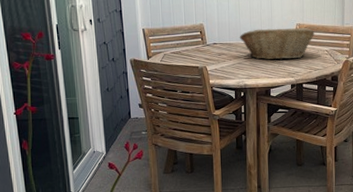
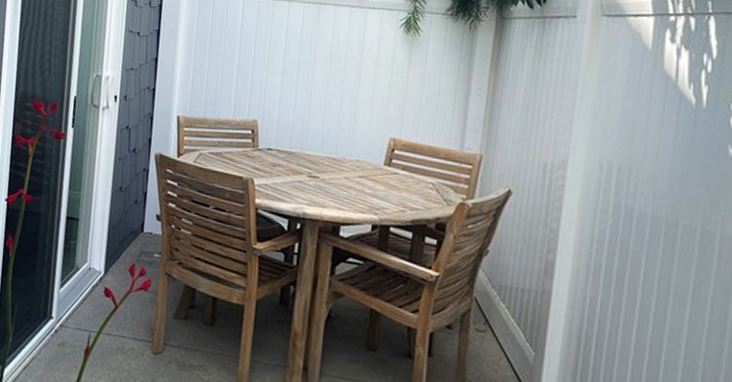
fruit basket: present [239,28,315,60] -> none [304,137,417,189]

